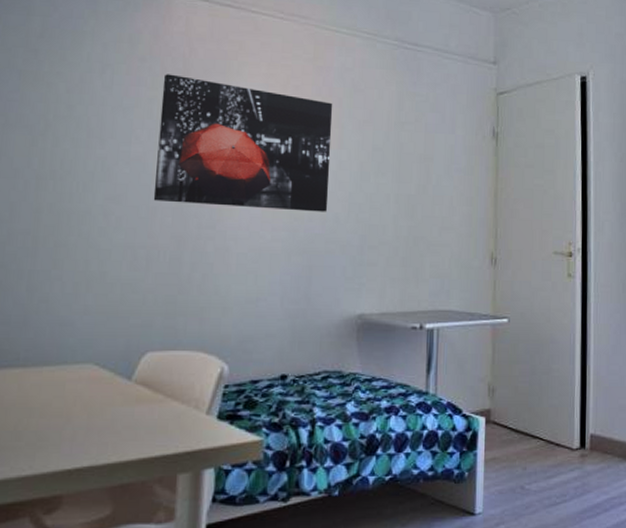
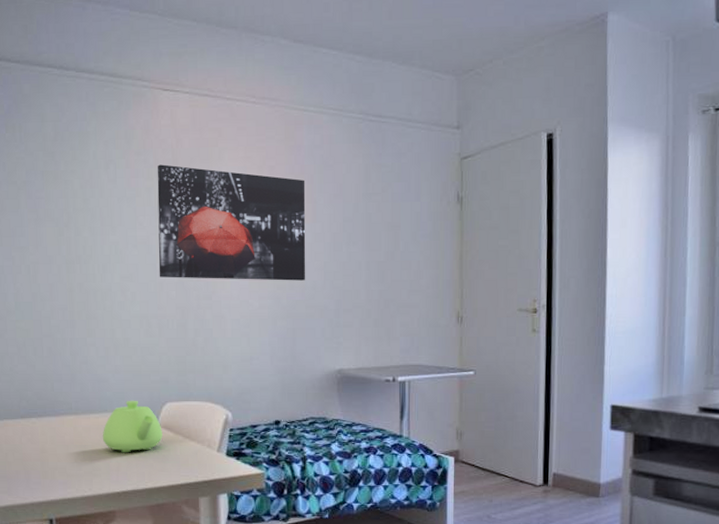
teapot: none [56,348,138,417] -> present [102,400,163,453]

